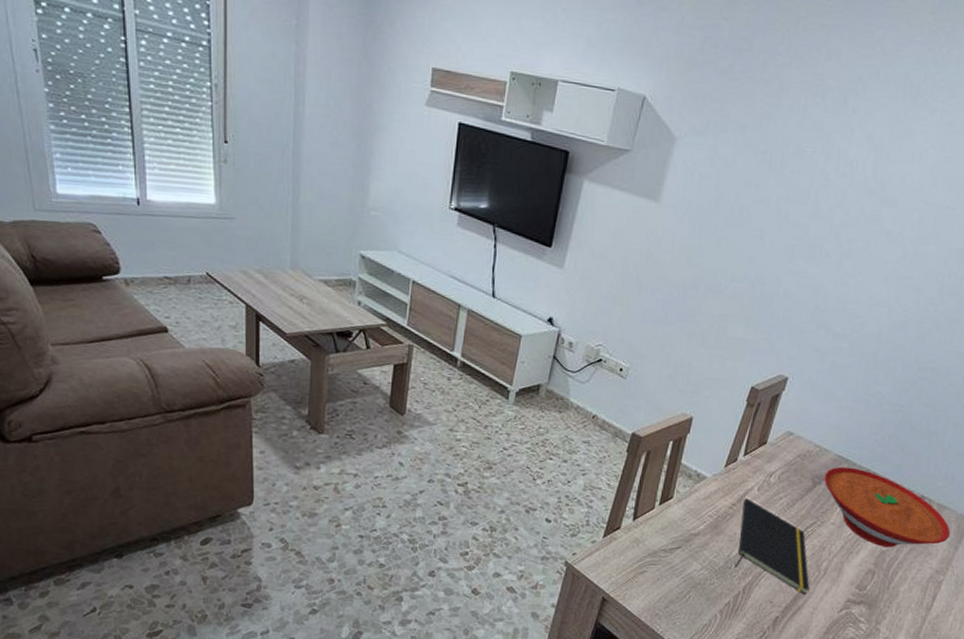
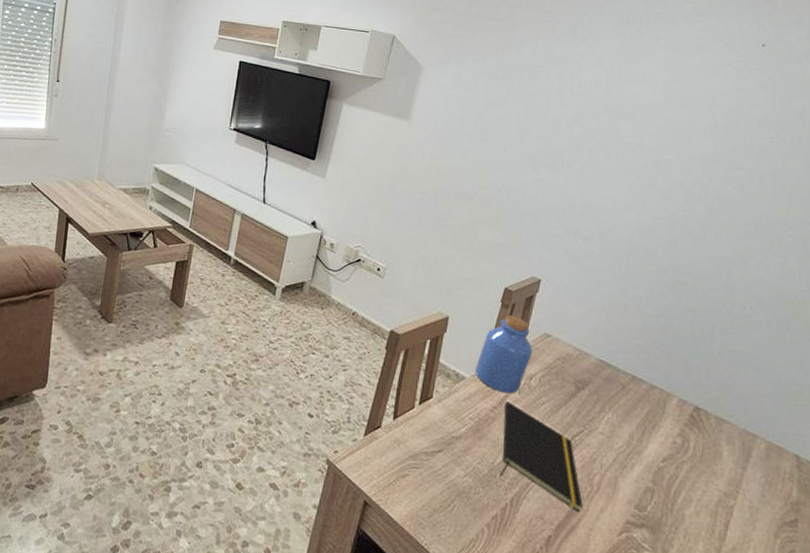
jar: none [716,414,775,491] -> present [475,315,533,394]
bowl: present [824,466,950,548] -> none [587,372,734,464]

